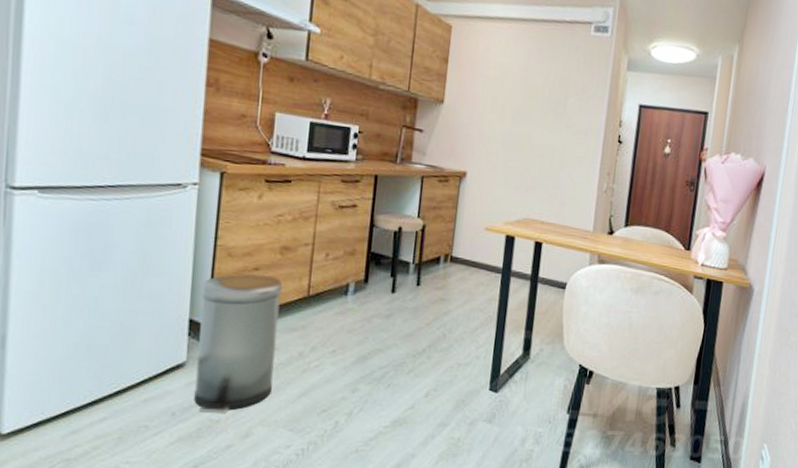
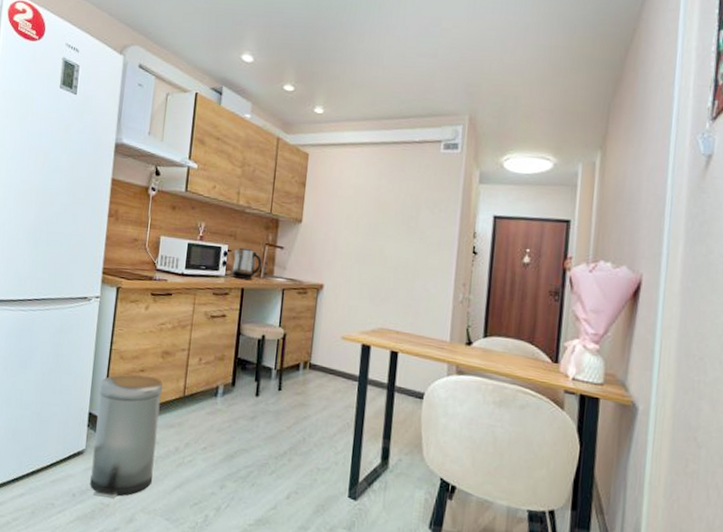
kettle: none [363,129,399,166] -> present [231,247,262,280]

